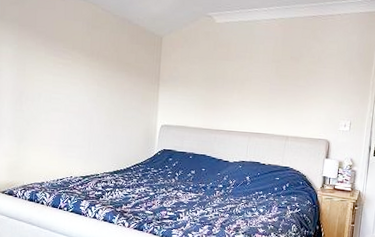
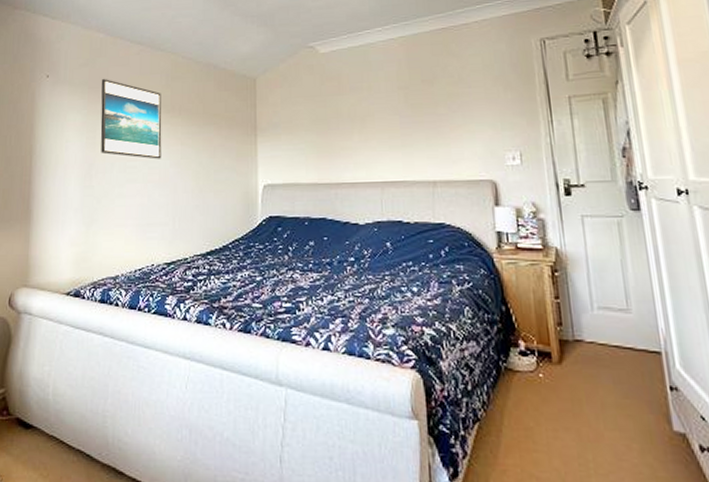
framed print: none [29,18,83,95] -> present [100,78,162,159]

